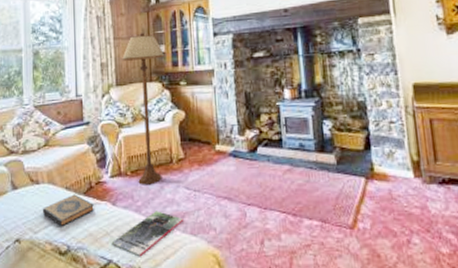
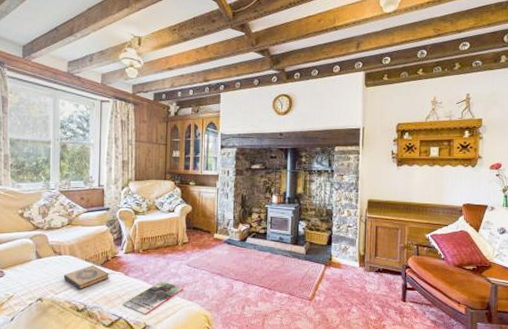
floor lamp: present [121,33,165,185] -> none [140,139,179,261]

